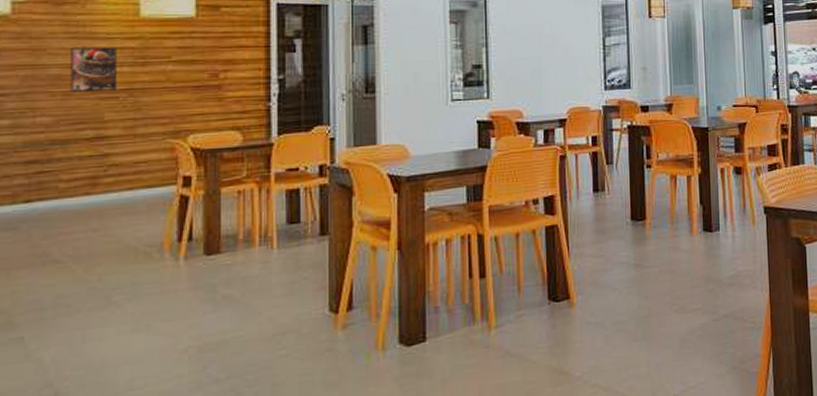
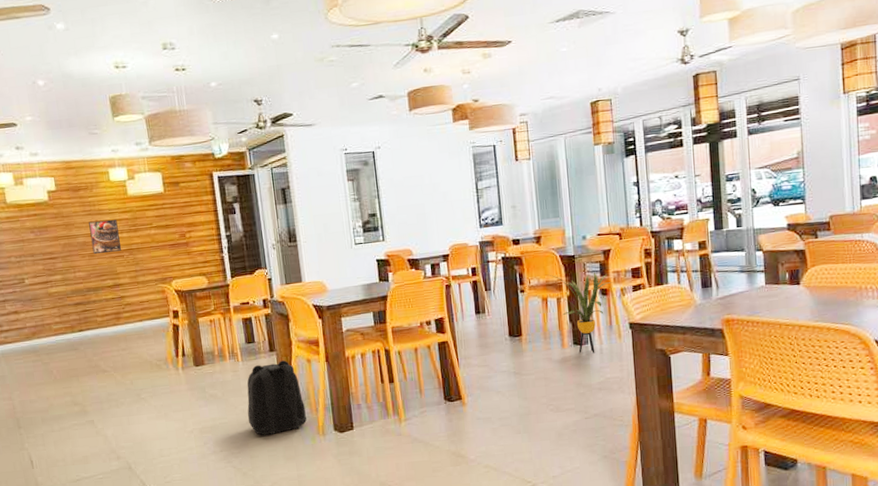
backpack: none [275,247,363,353] -> present [247,360,307,436]
house plant: none [675,147,749,242] -> present [545,272,614,354]

